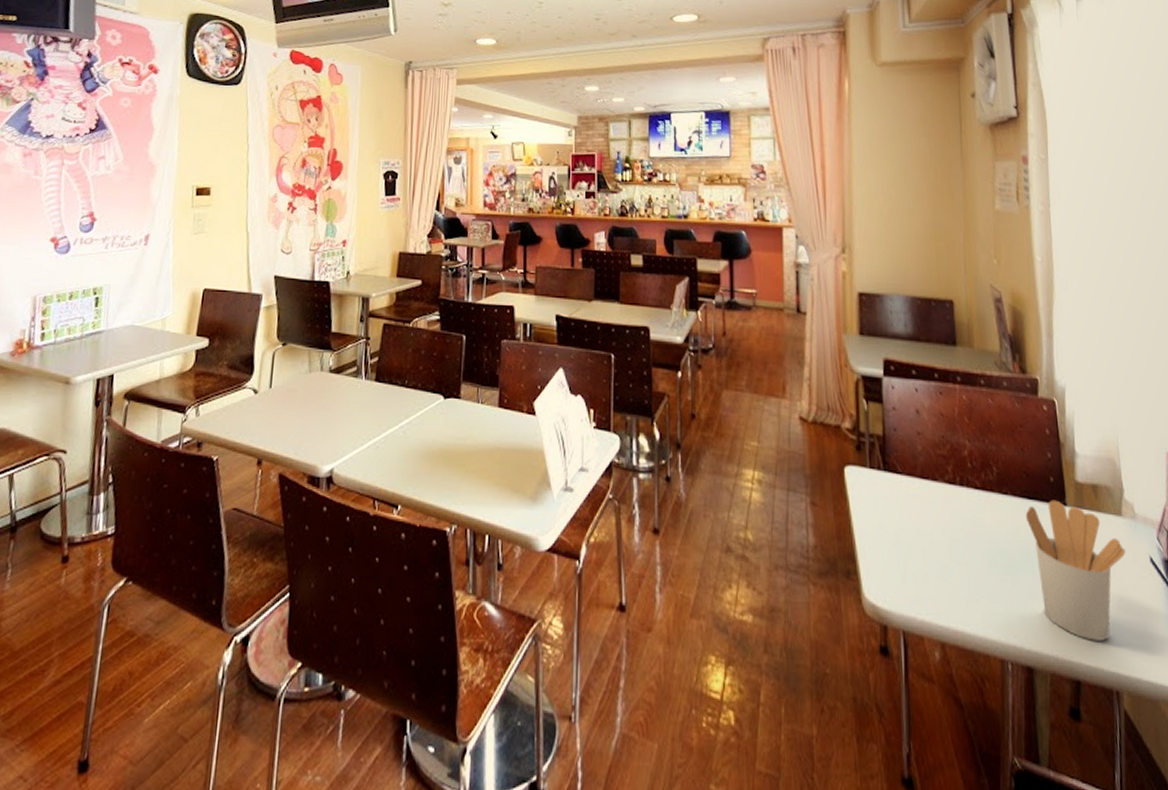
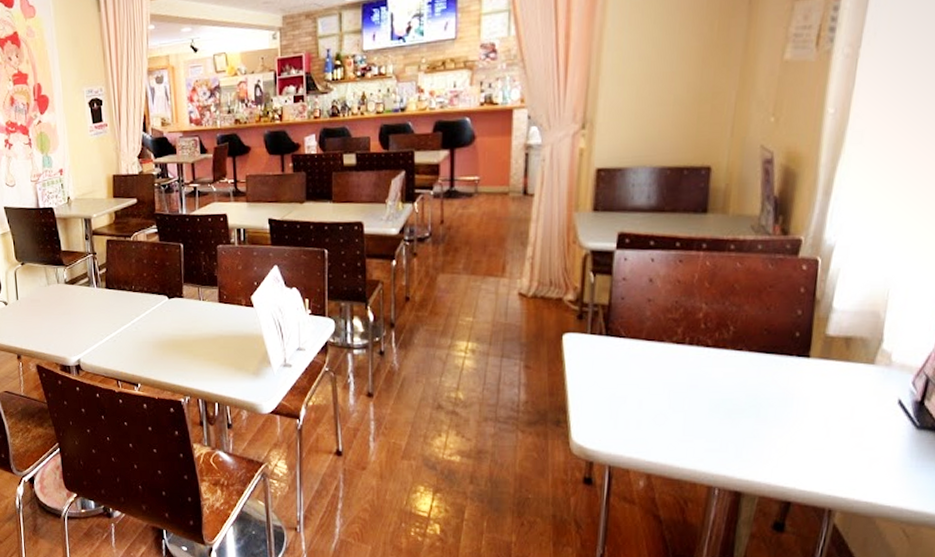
utensil holder: present [1025,500,1126,641] -> none [759,353,870,471]

